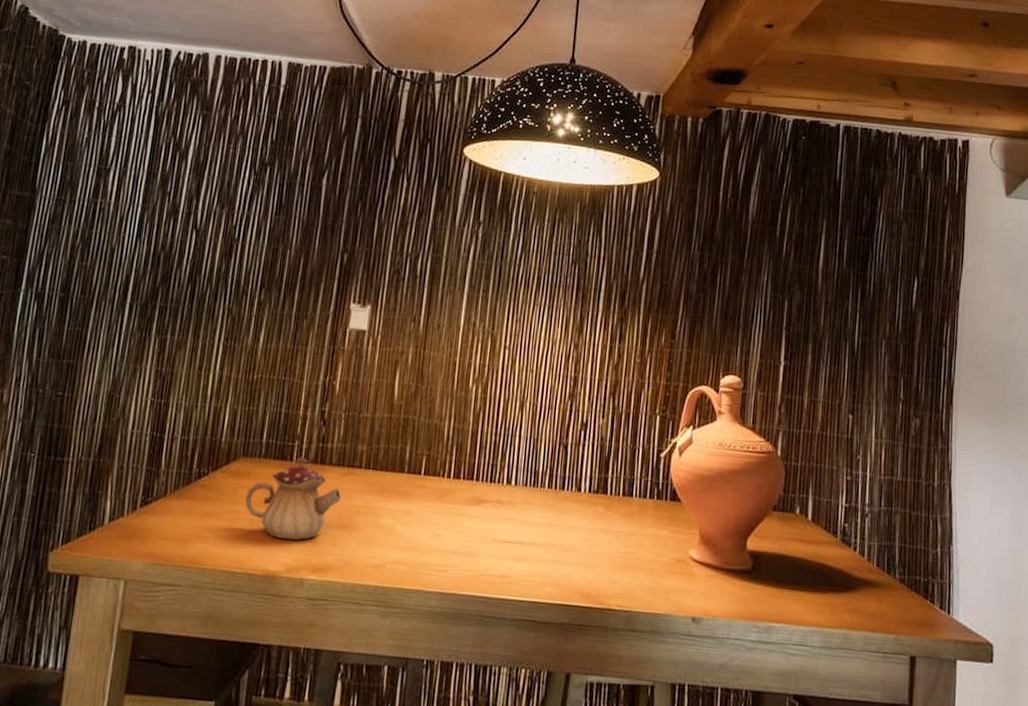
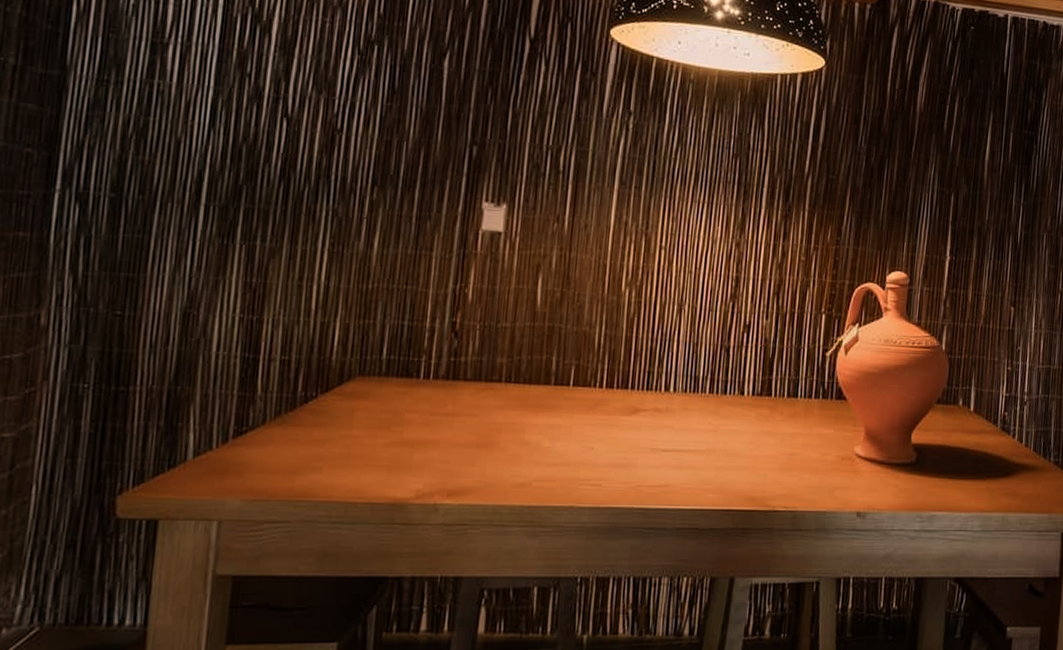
teapot: present [244,456,341,540] -> none [363,372,478,463]

